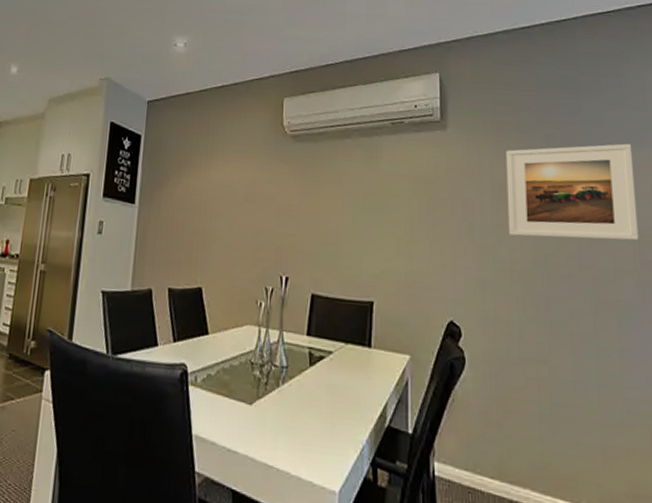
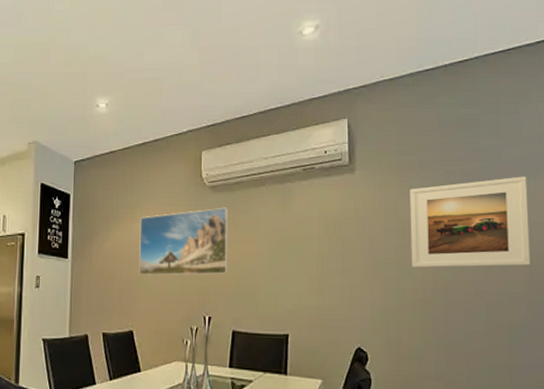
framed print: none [211,158,311,231] -> present [139,207,228,276]

